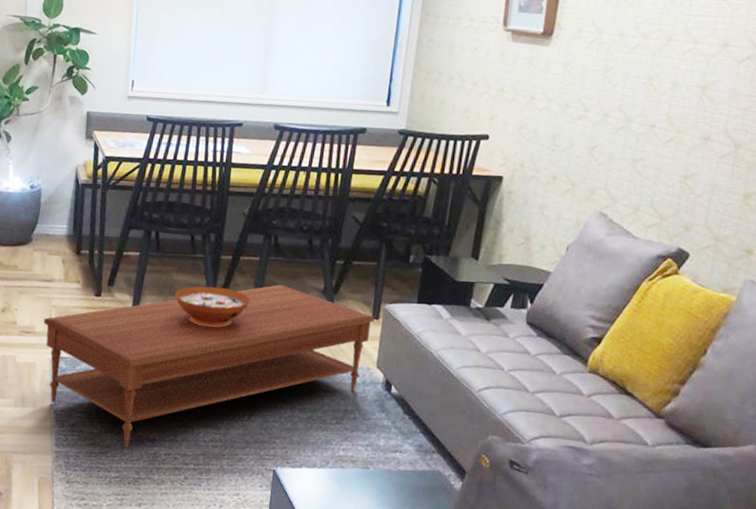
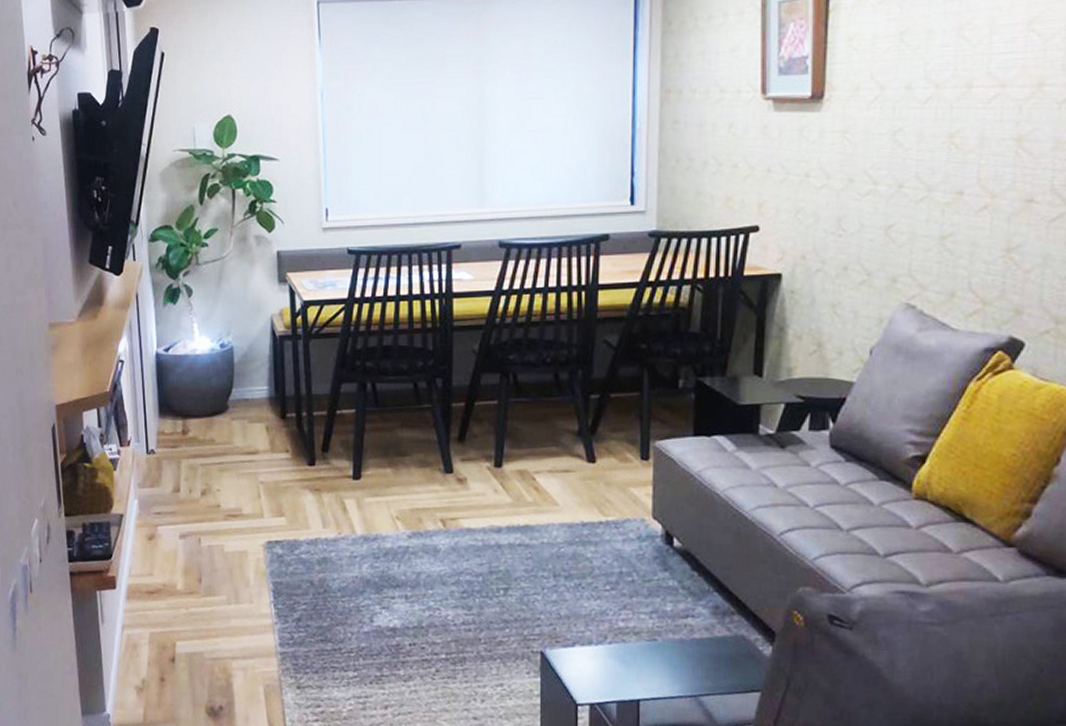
coffee table: present [44,284,375,448] -> none [252,430,644,641]
decorative bowl: present [175,286,251,328] -> none [402,441,492,489]

